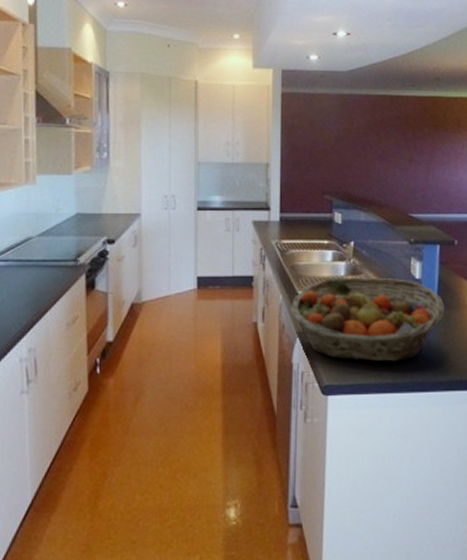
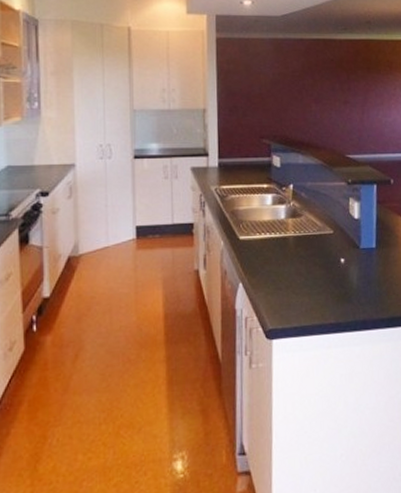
fruit basket: present [289,277,445,362] -> none [231,219,384,303]

